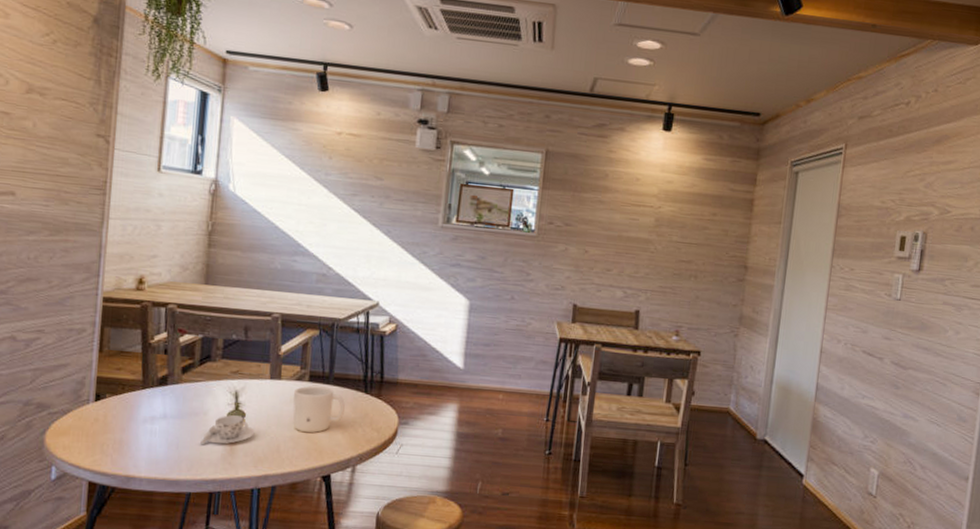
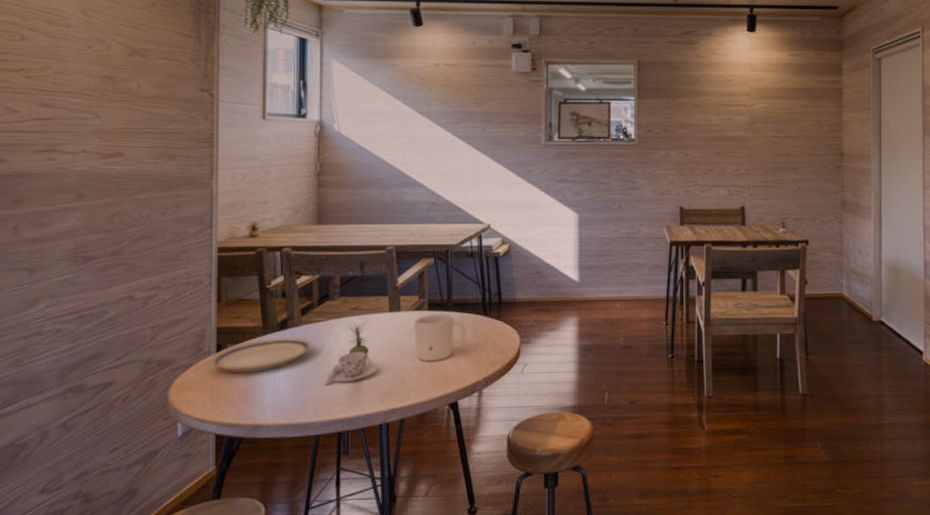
plate: none [89,392,191,425] -> present [211,336,312,373]

